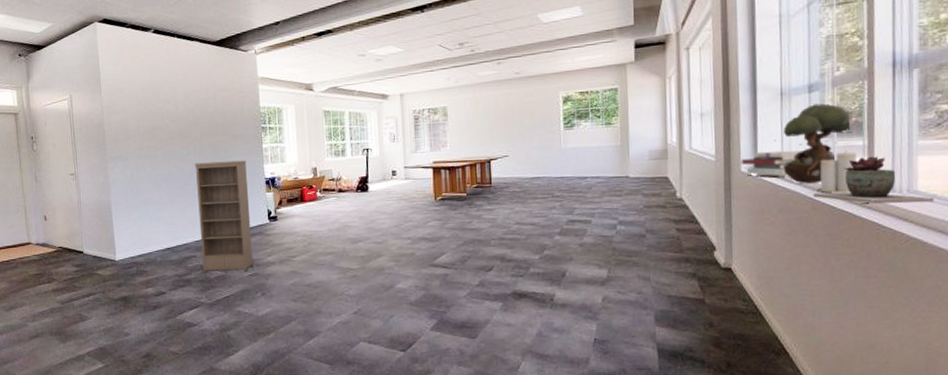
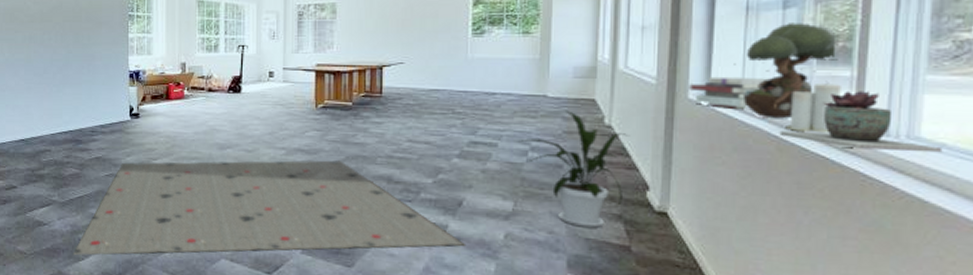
bookshelf: present [195,160,253,274] -> none [55,50,111,172]
area rug: none [223,245,570,351] -> present [73,160,465,255]
house plant: none [607,188,697,286] -> present [517,110,629,228]

